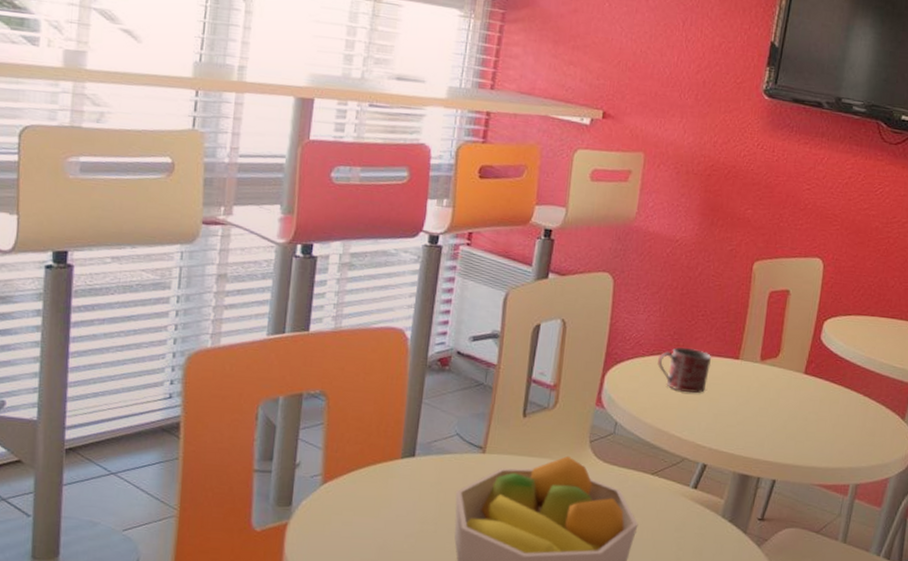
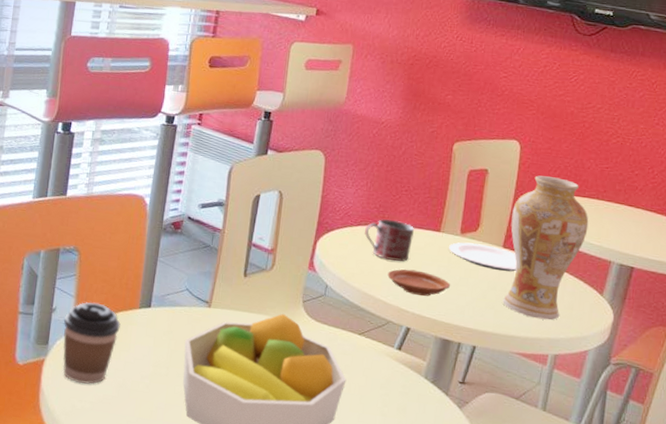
coffee cup: none [309,454,379,548] -> present [63,302,121,385]
plate: none [682,400,750,430] -> present [387,268,451,297]
plate: none [748,369,819,399] -> present [449,242,517,272]
vase: none [803,295,892,449] -> present [502,175,589,320]

